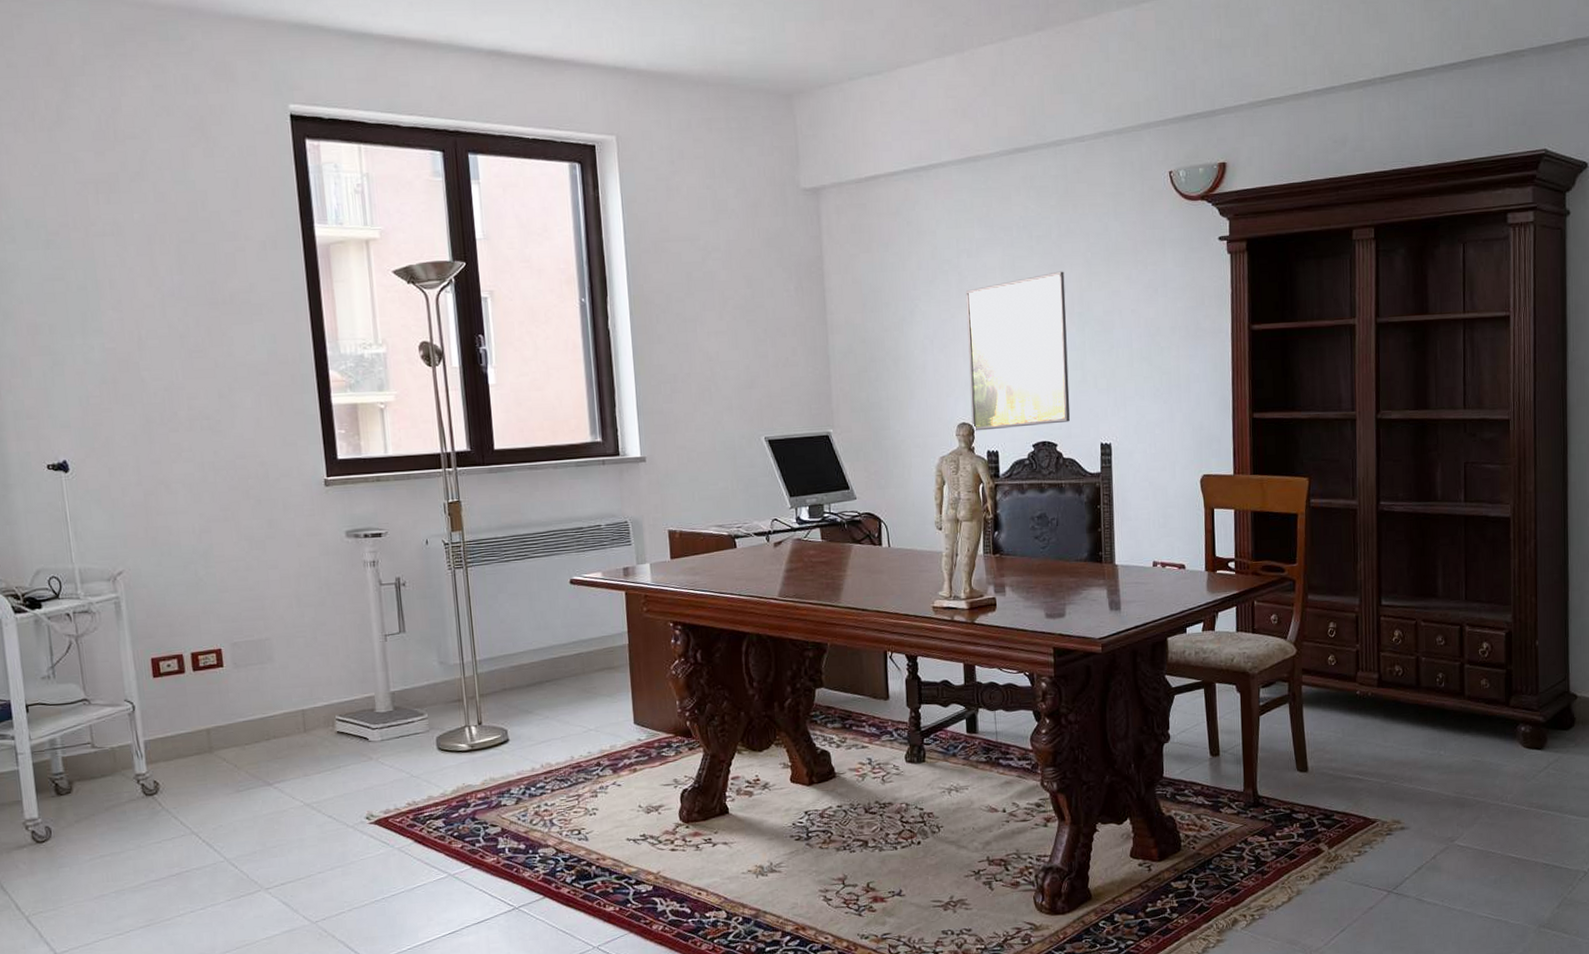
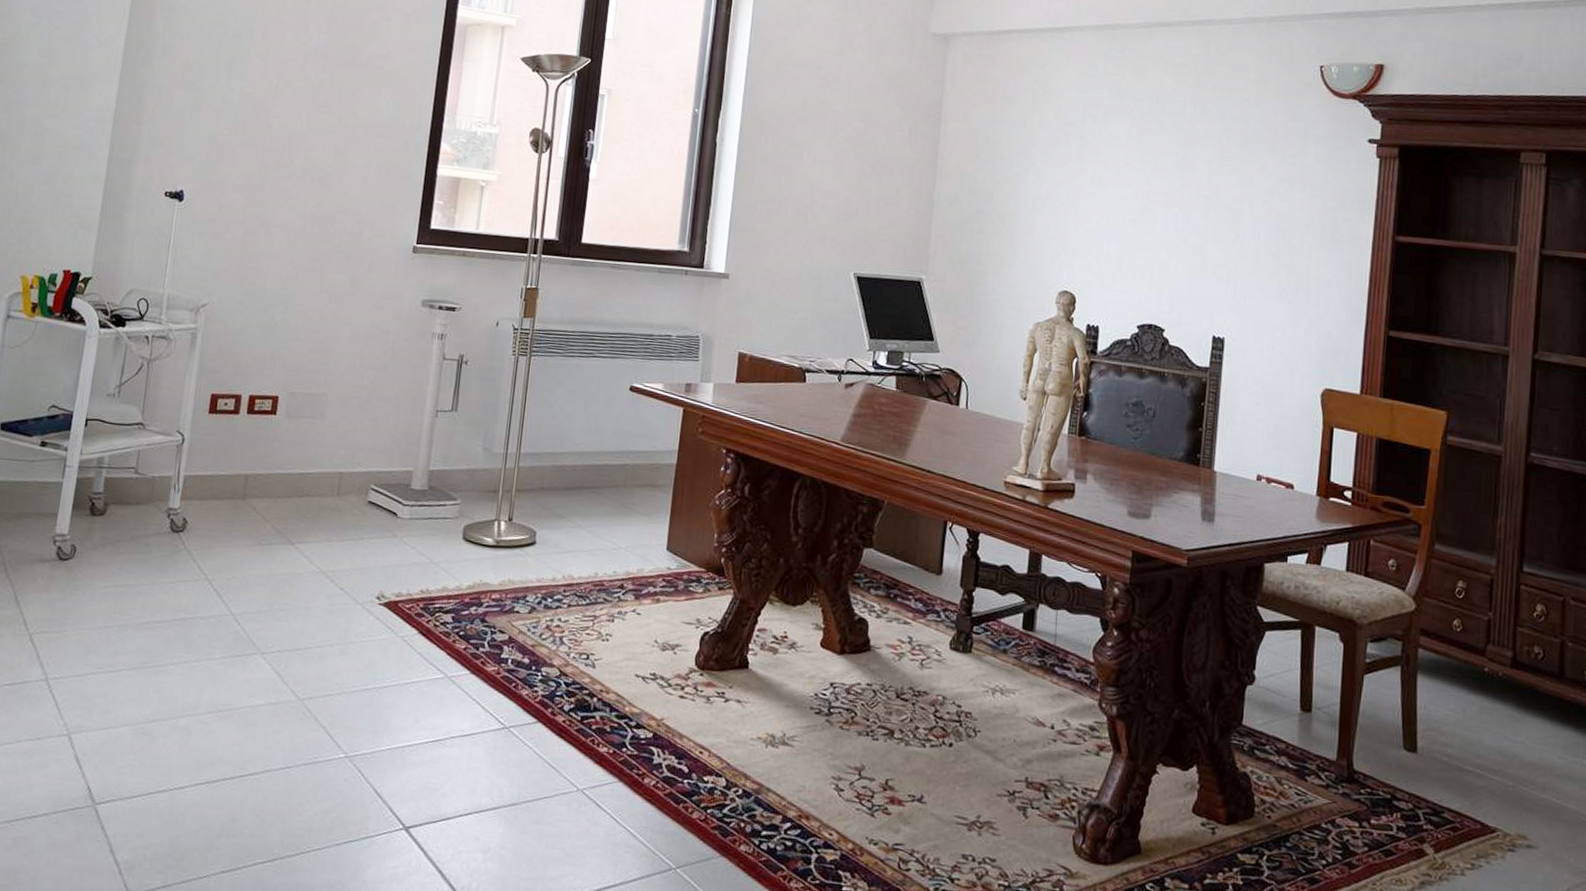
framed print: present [965,271,1070,431] -> none [1074,150,1194,308]

